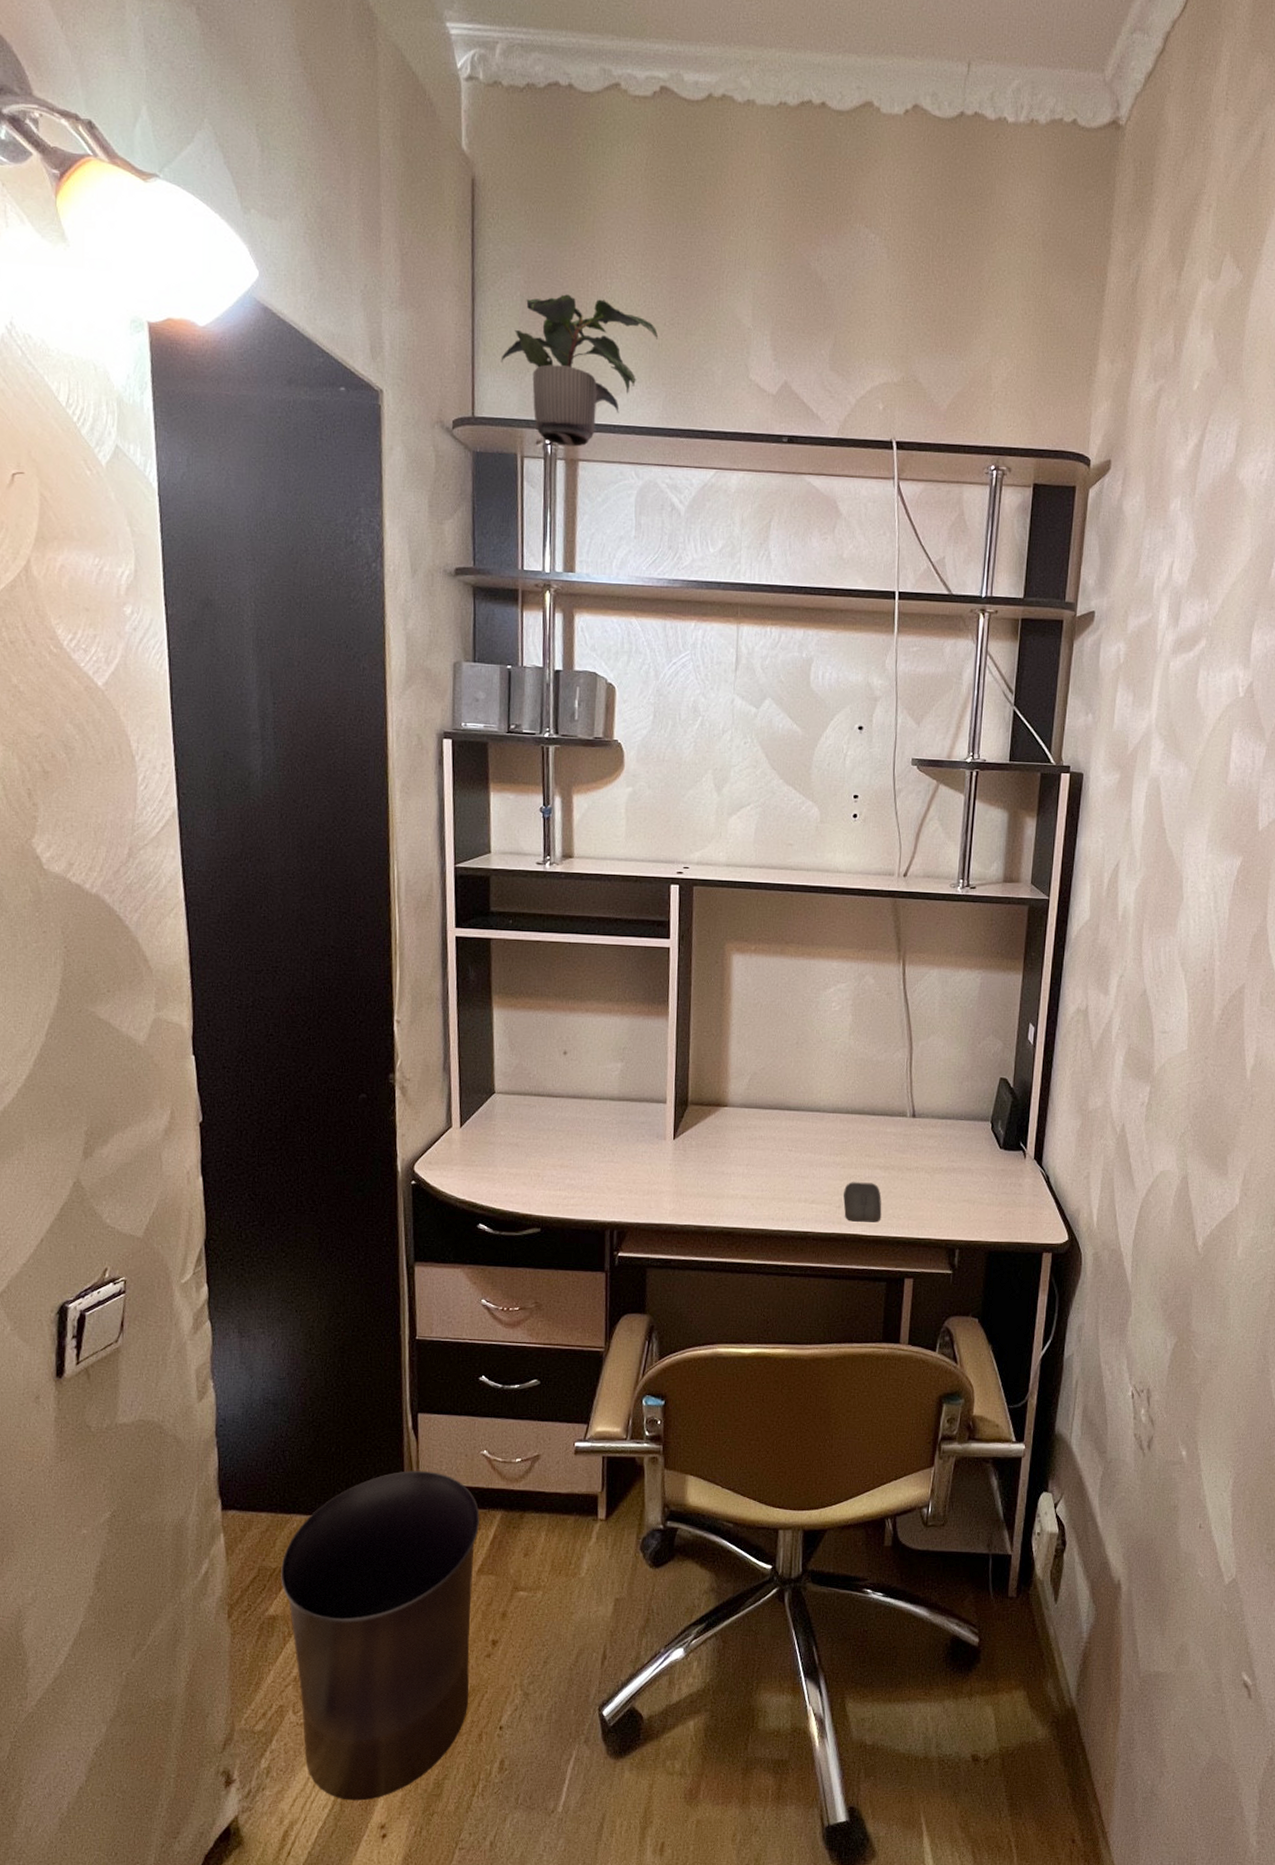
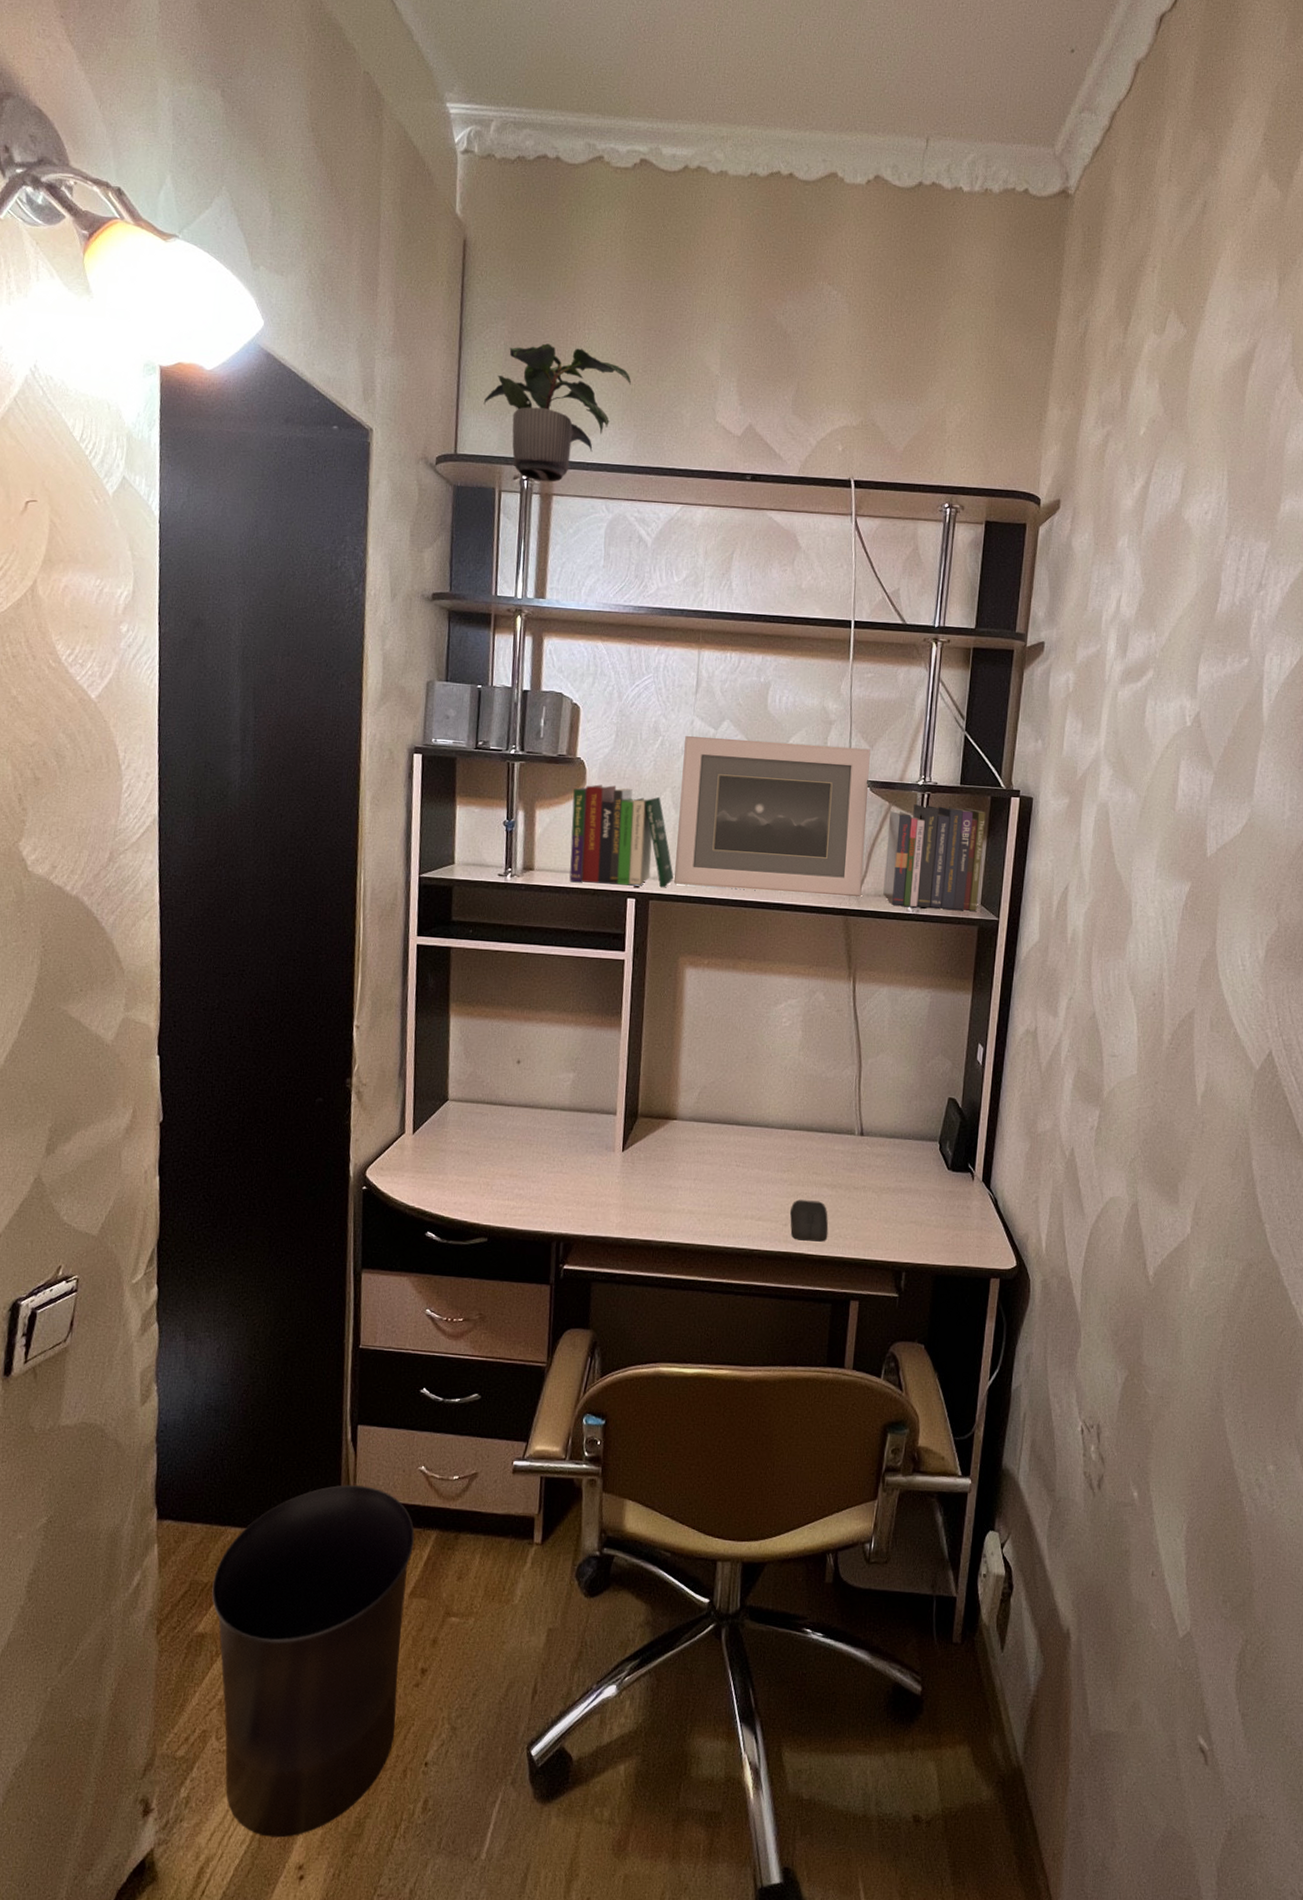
books: none [610,767,718,873] -> present [569,784,674,888]
picture frame: none [718,714,917,879] -> present [674,735,871,898]
books: none [932,782,1036,890] -> present [883,804,986,911]

